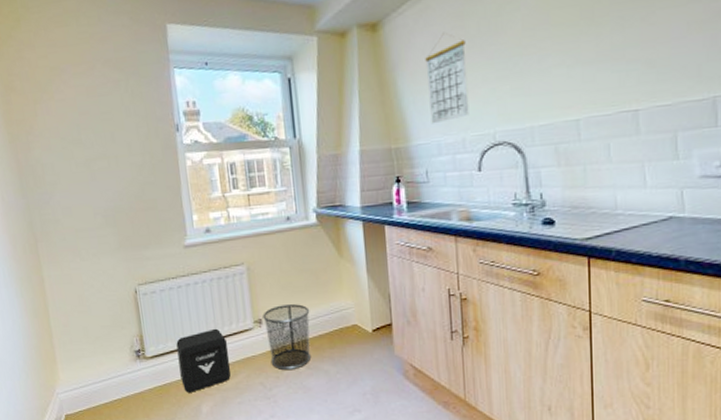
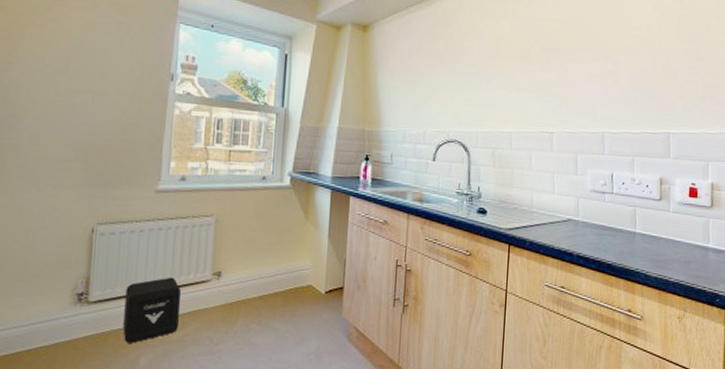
waste bin: present [263,304,312,370] -> none [222,260,270,325]
calendar: present [425,34,470,124] -> none [400,45,435,116]

